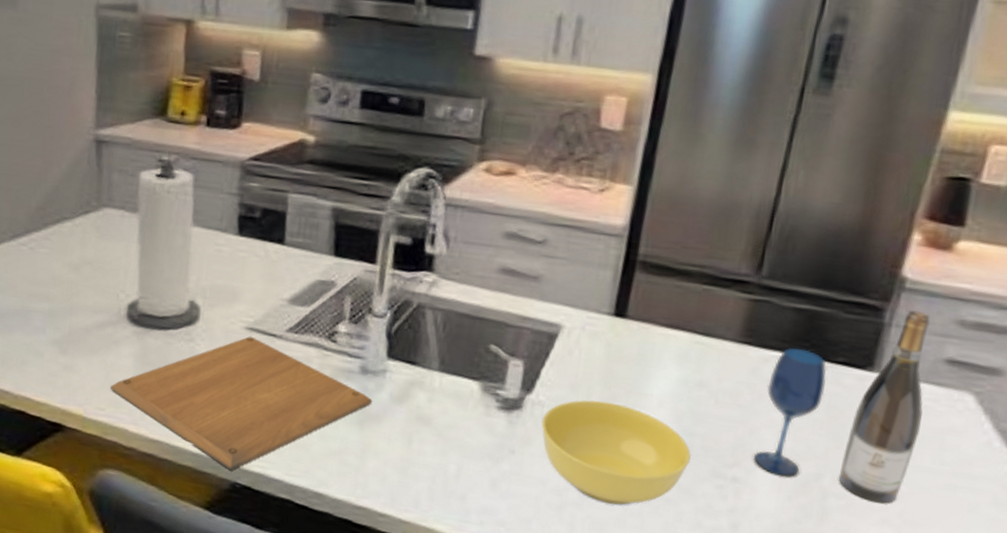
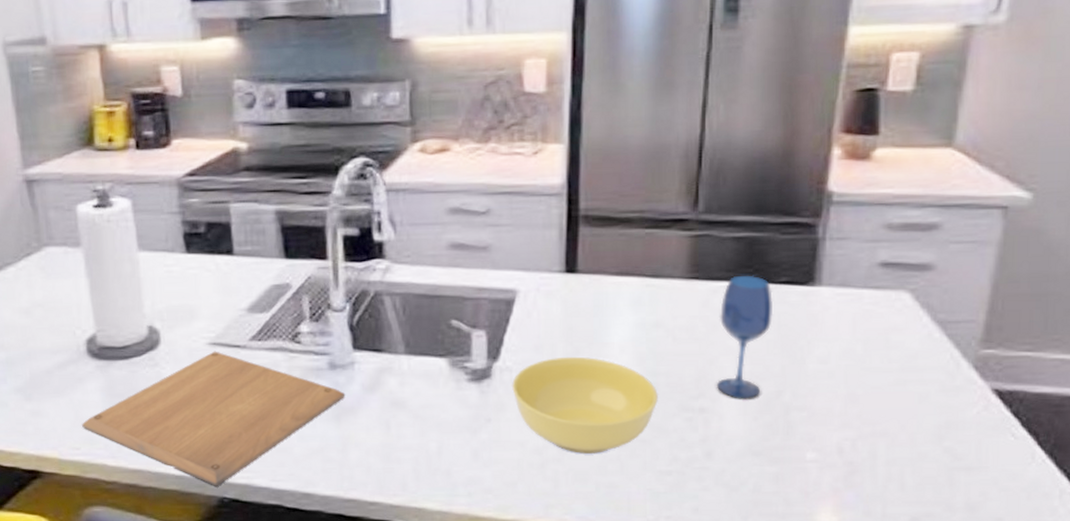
wine bottle: present [838,310,931,504] -> none [797,221,866,409]

